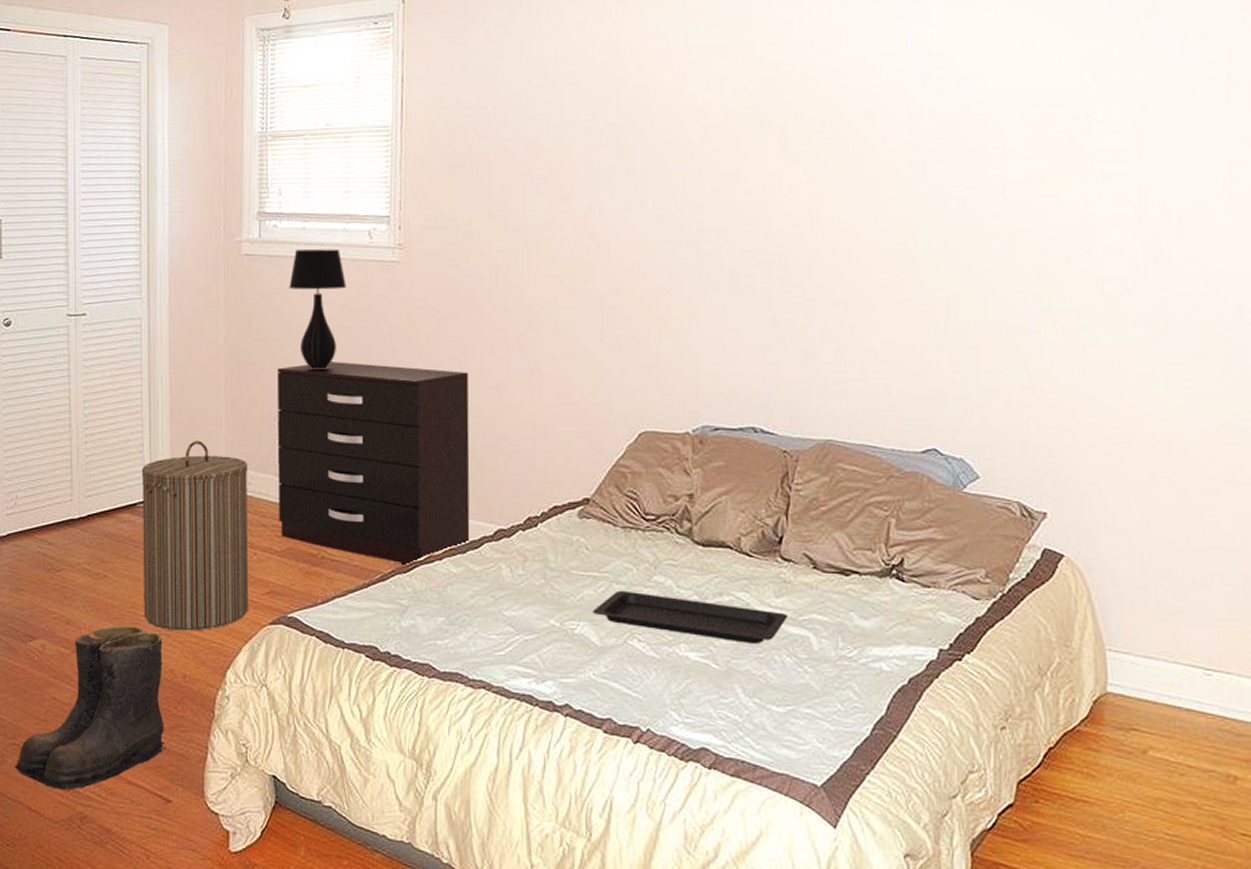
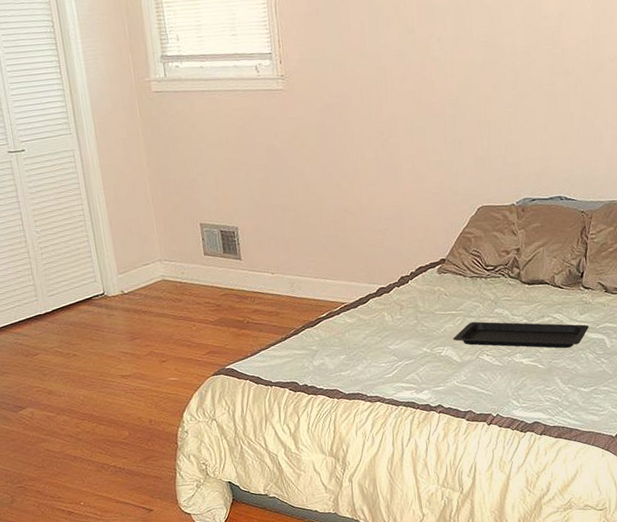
boots: present [14,626,167,790] -> none [23,389,144,514]
laundry hamper: present [141,441,249,631] -> none [92,244,195,389]
dresser: present [277,362,470,566] -> none [194,172,360,321]
table lamp: present [289,249,346,371] -> none [195,82,242,181]

